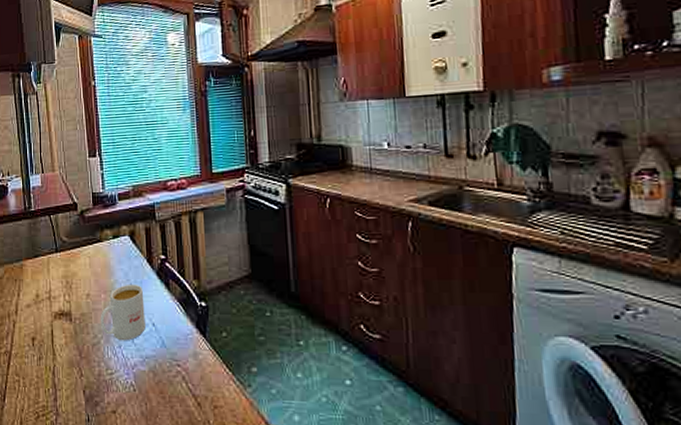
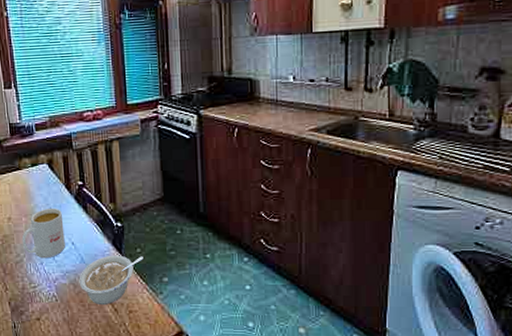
legume: none [159,339,230,397] -> present [79,255,143,304]

